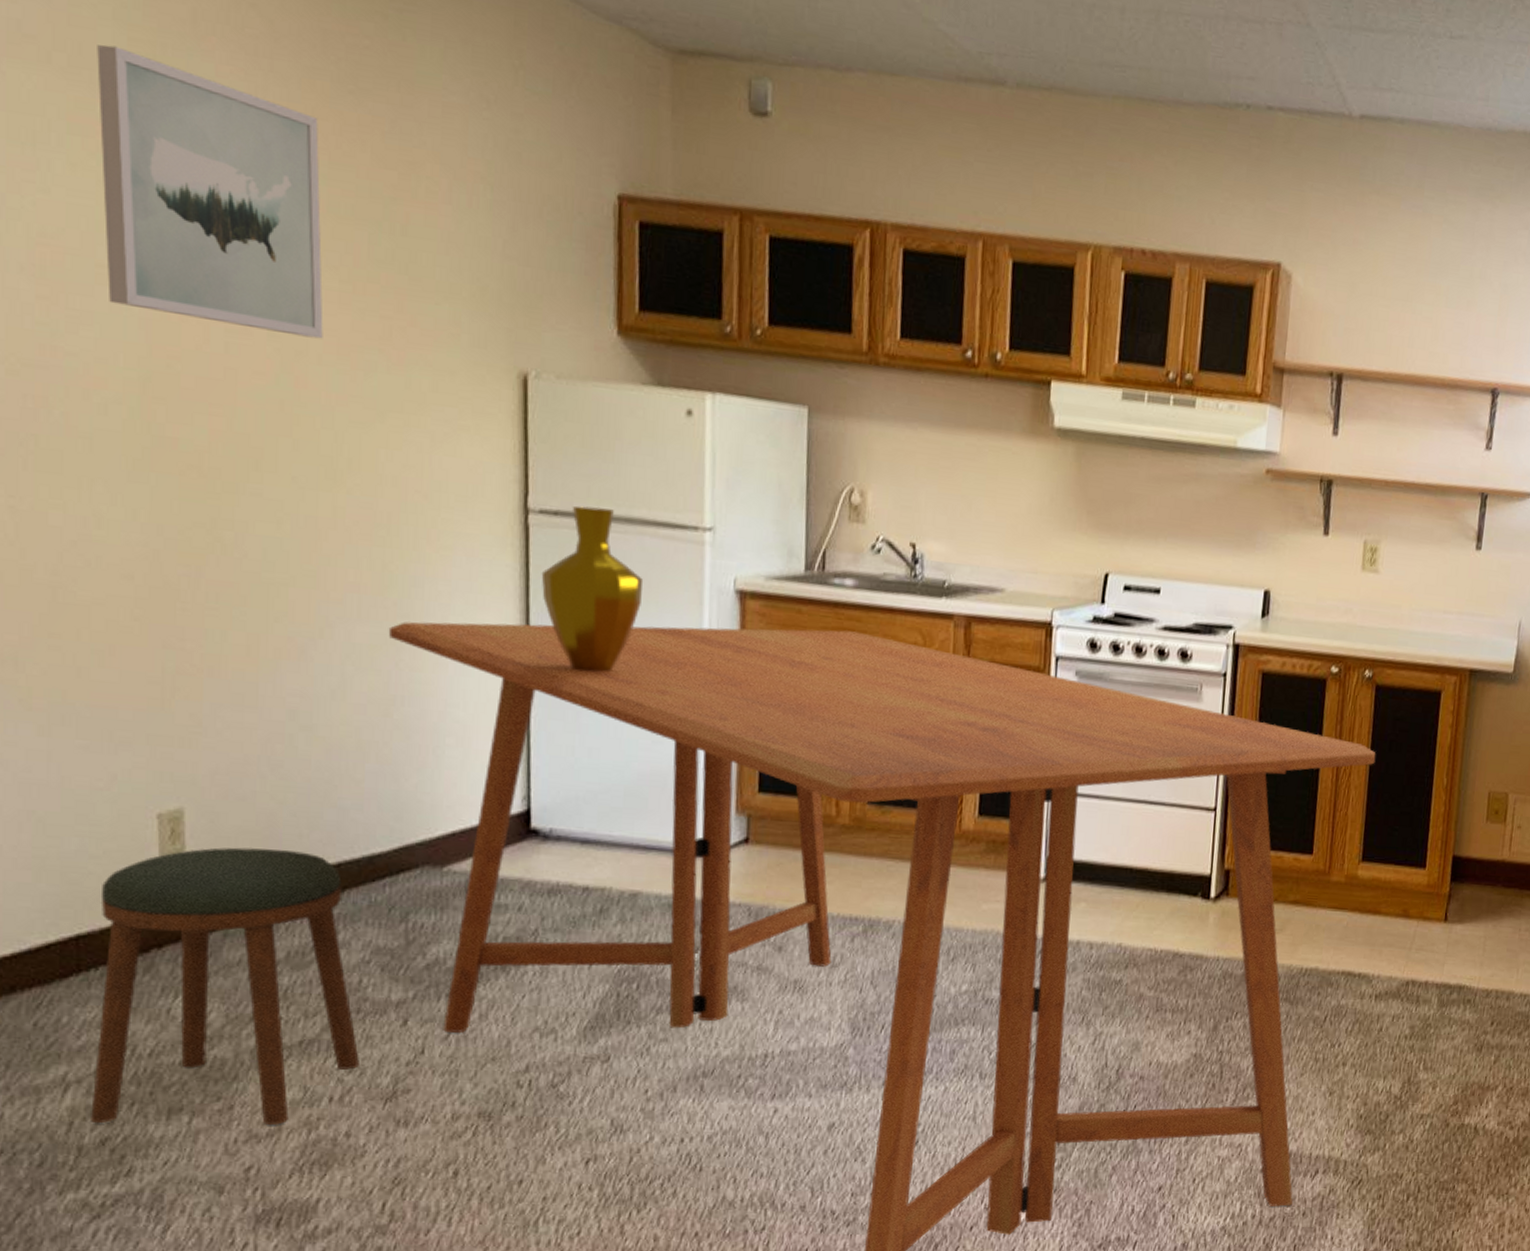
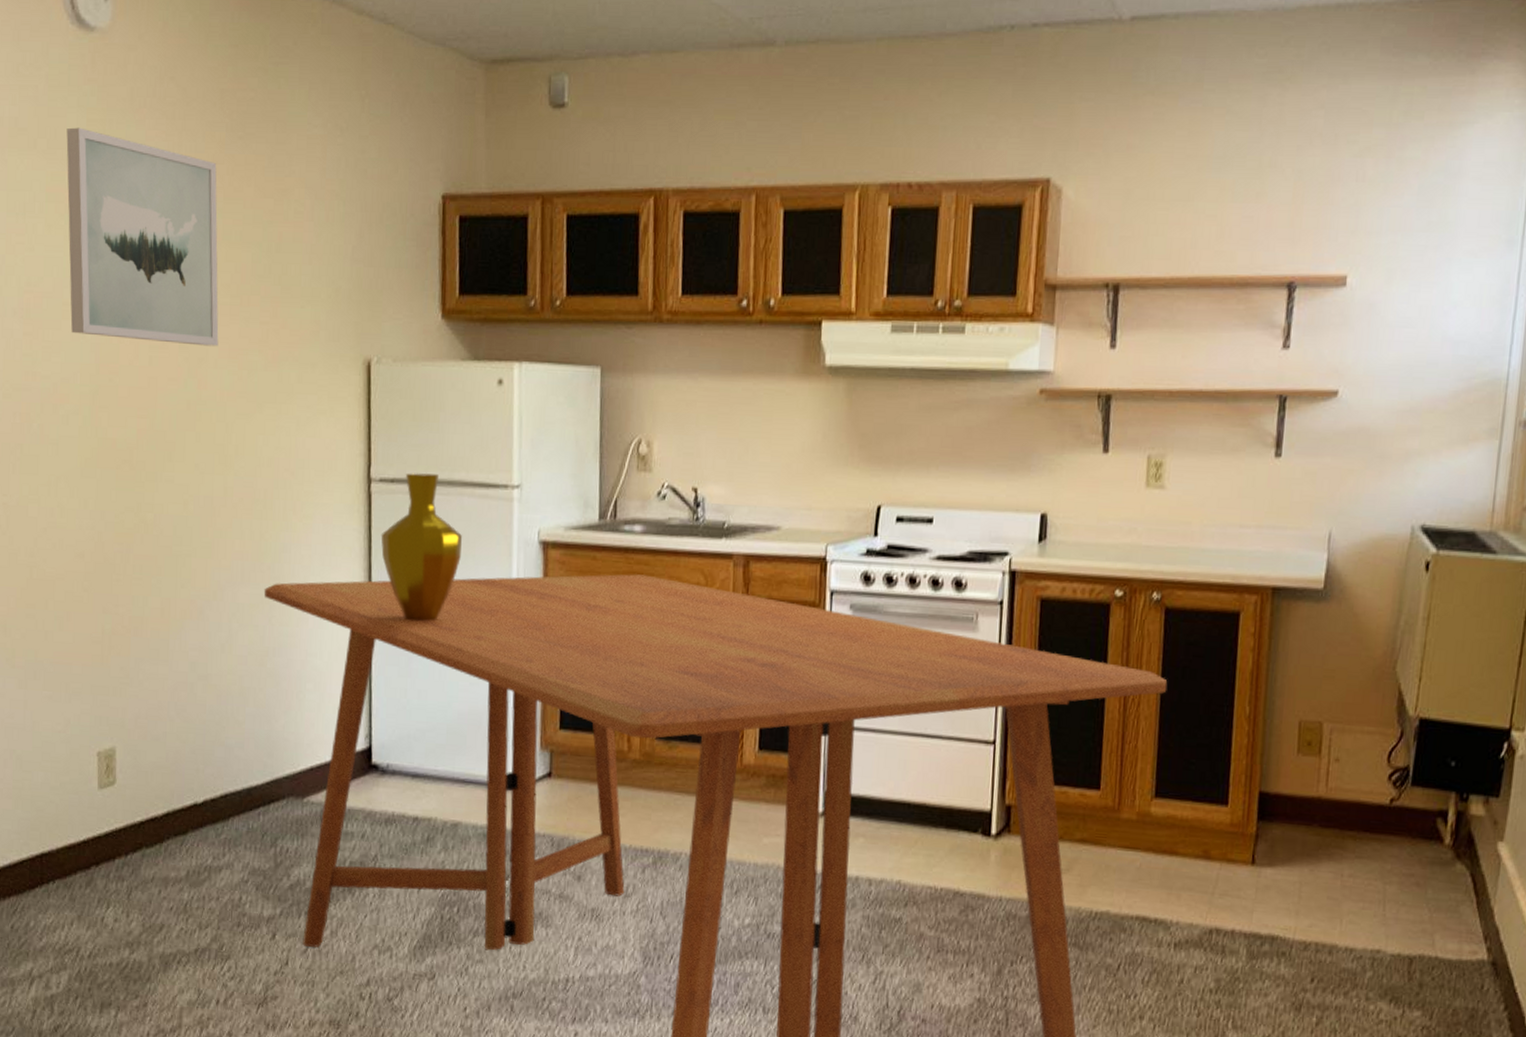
stool: present [91,847,359,1125] -> none [48,780,239,1022]

